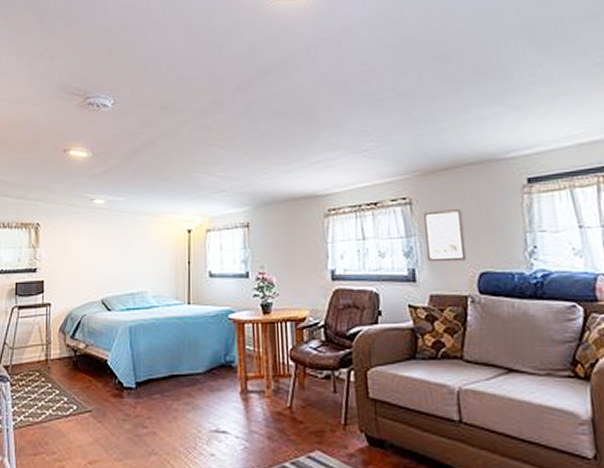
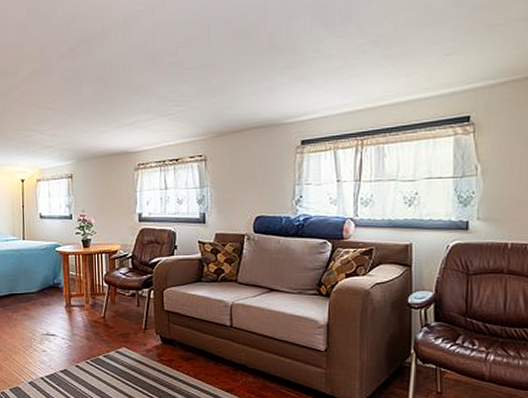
wall art: present [424,209,467,262] -> none [215,166,247,208]

